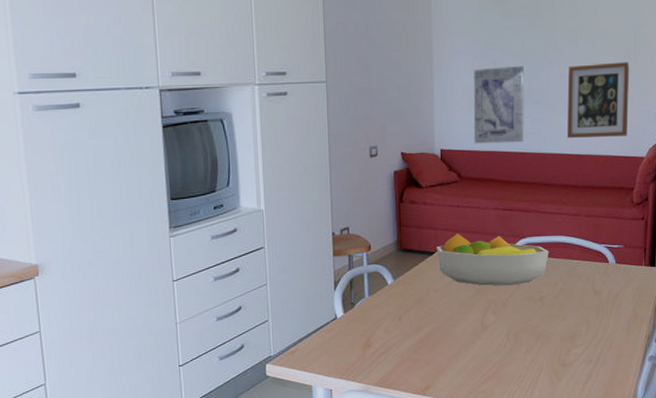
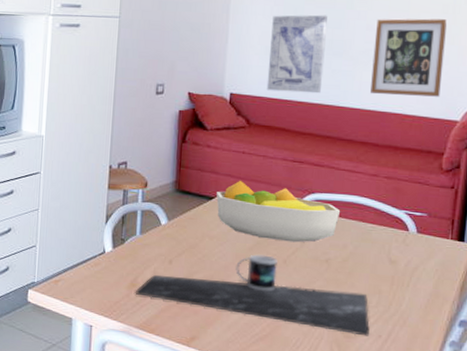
place setting: none [369,301,581,363] -> present [135,254,370,337]

